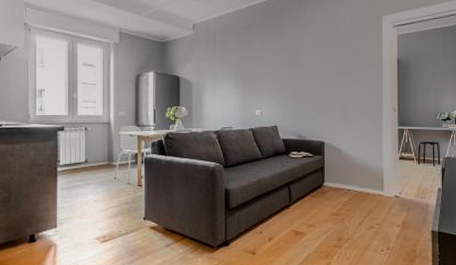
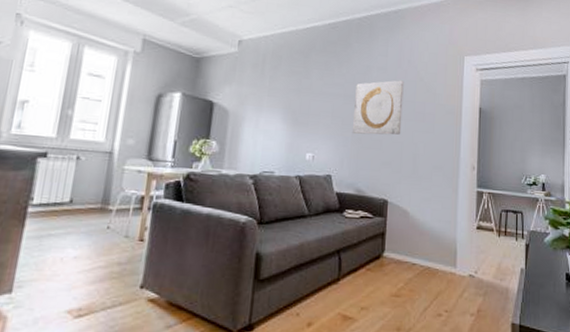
wall art: none [290,43,332,91] -> present [352,80,404,135]

